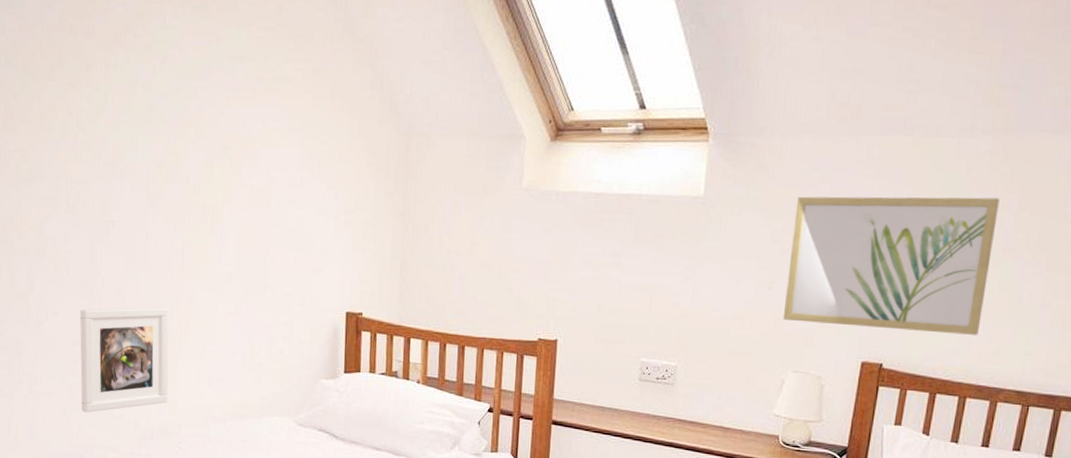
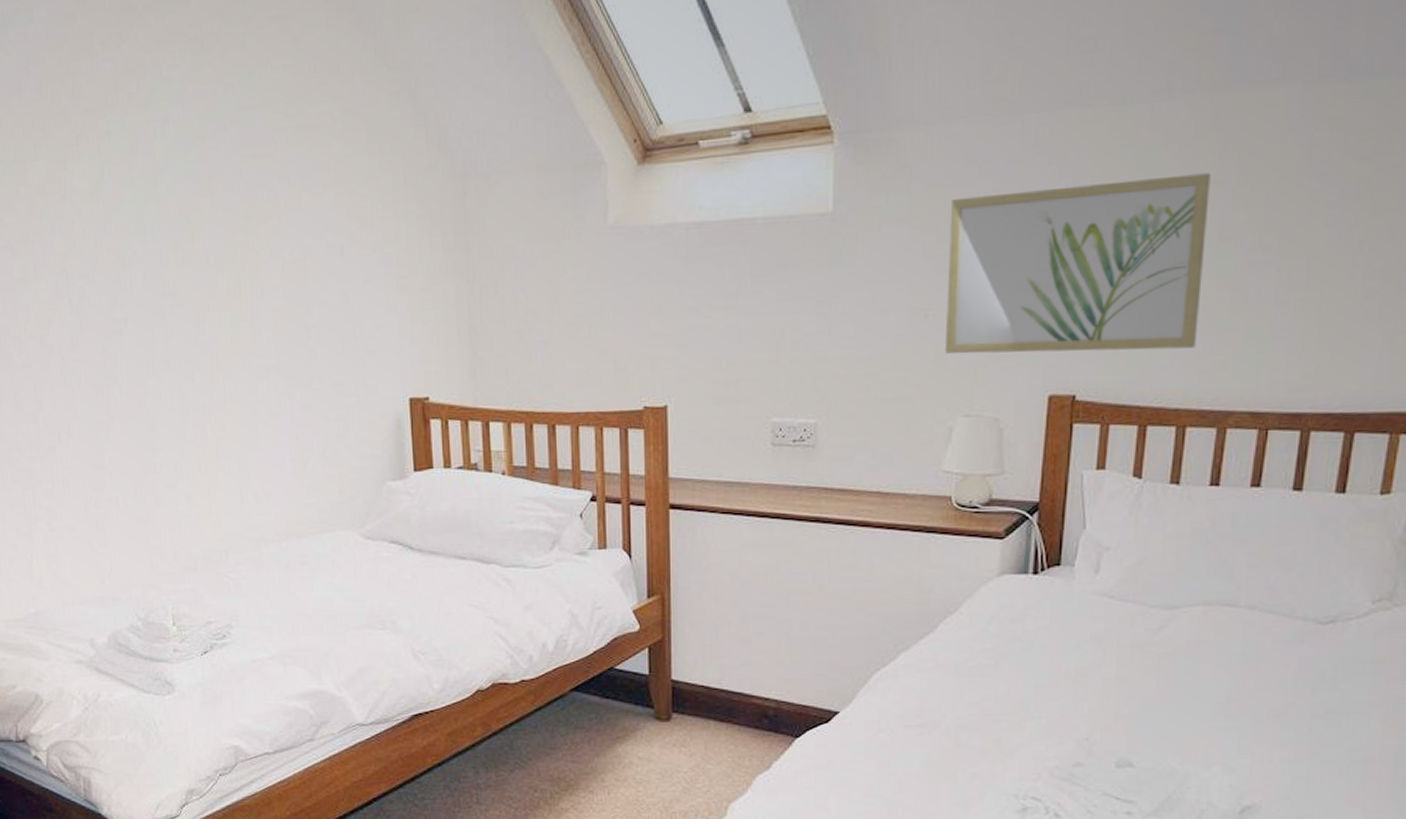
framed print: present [80,307,169,413] -> none [98,415,210,547]

